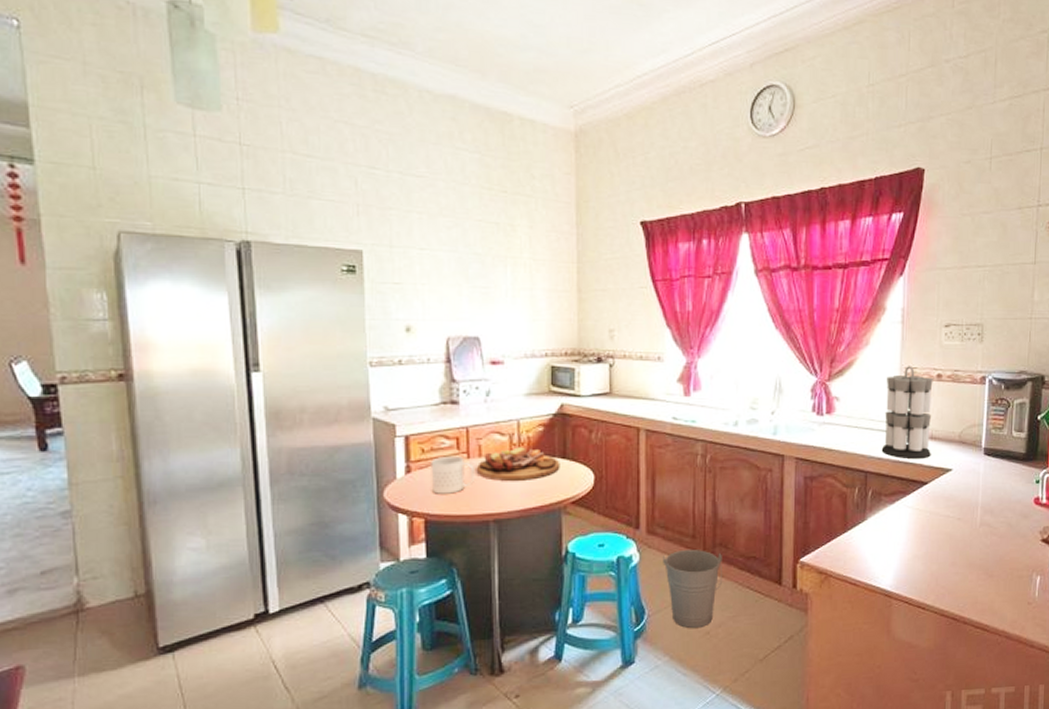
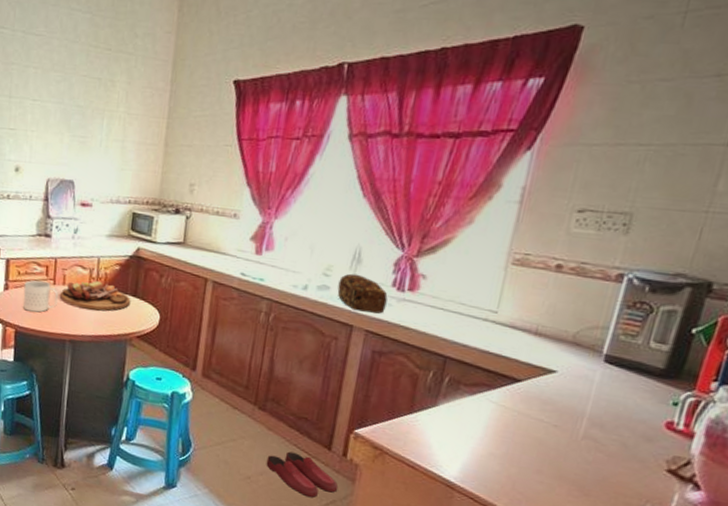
bucket: present [663,549,723,629] -> none [214,397,273,472]
slippers: none [723,595,794,638] -> present [266,451,339,498]
bread loaf: none [765,404,810,440] -> present [337,273,388,314]
spice rack: present [881,366,933,458] -> none [468,251,550,354]

